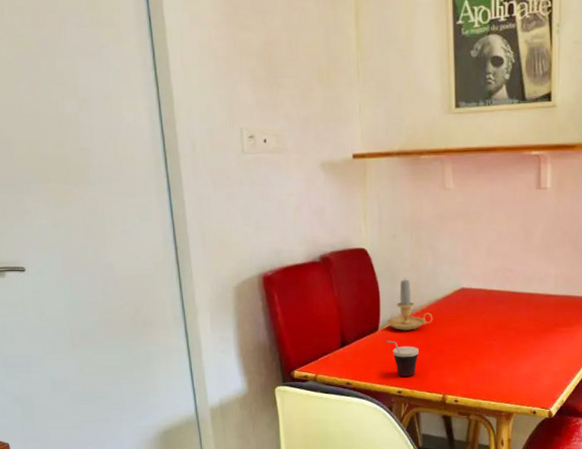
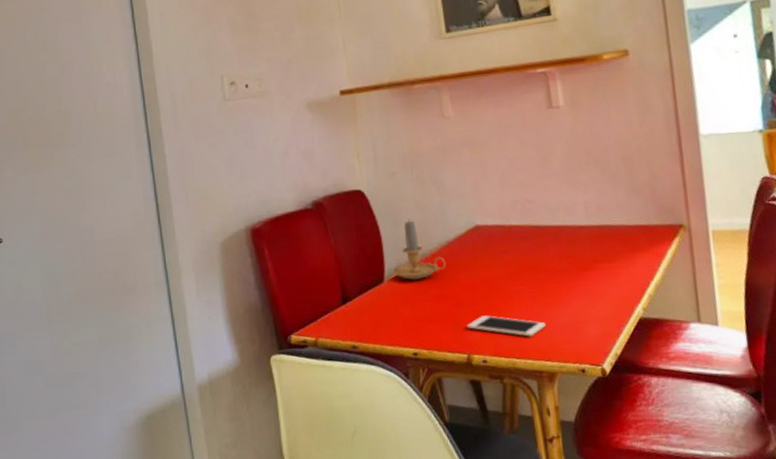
cup: present [386,340,419,377] -> none [393,292,434,335]
cell phone: none [444,364,510,383] -> present [466,315,546,337]

